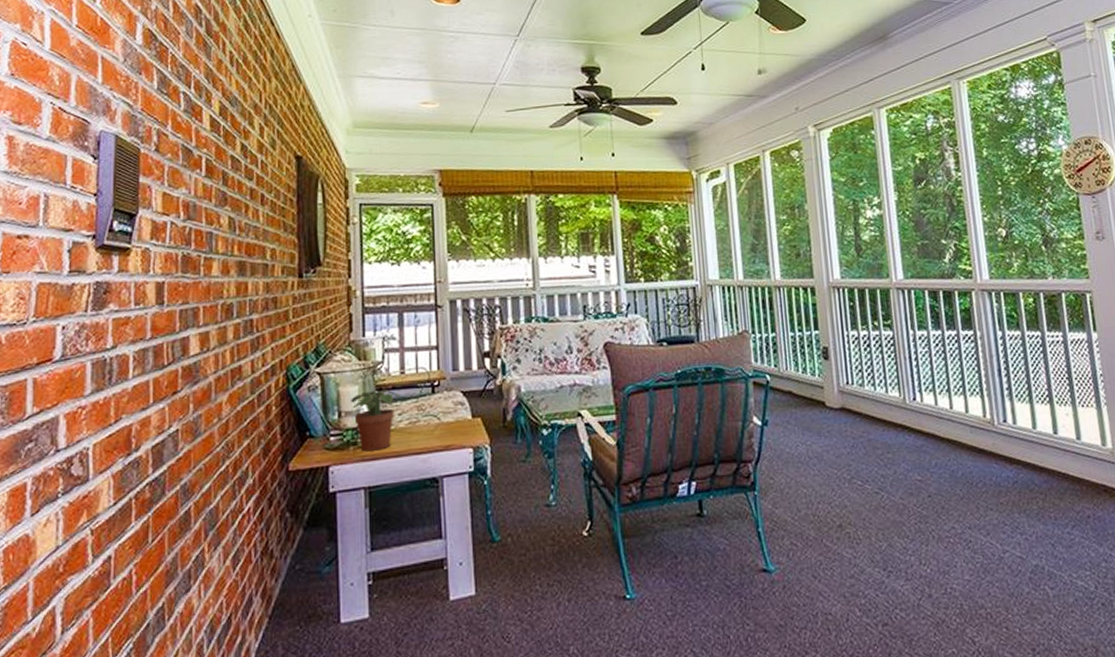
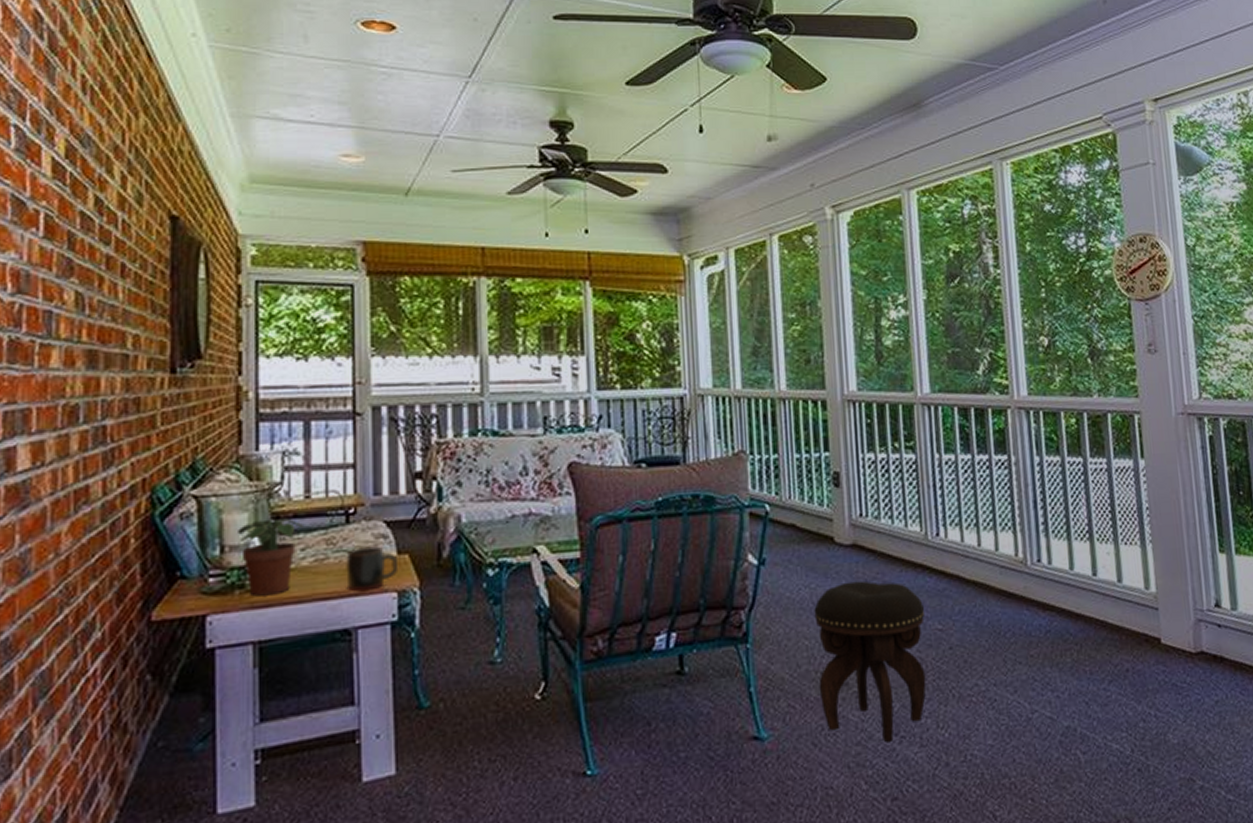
mug: none [433,411,473,448] -> present [346,546,399,592]
footstool: none [810,438,909,576] -> present [814,580,927,742]

